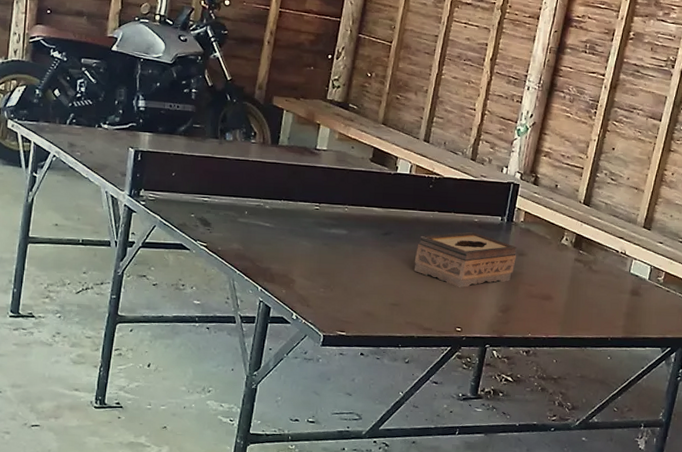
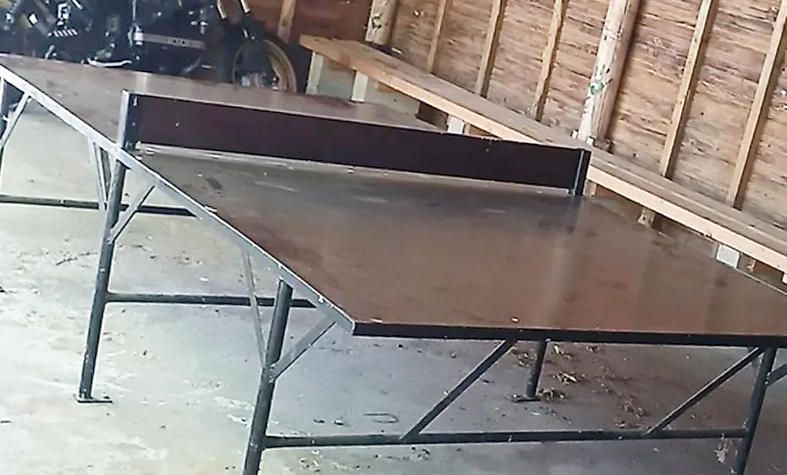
tissue box: present [414,231,517,288] -> none [464,205,586,271]

